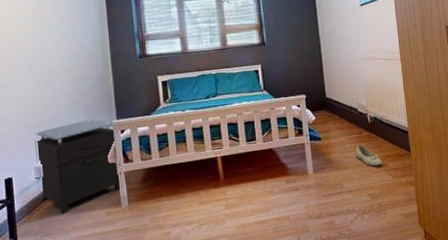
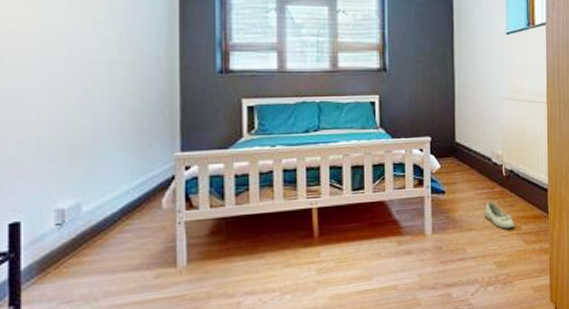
nightstand: present [34,118,122,215] -> none [59,148,180,275]

